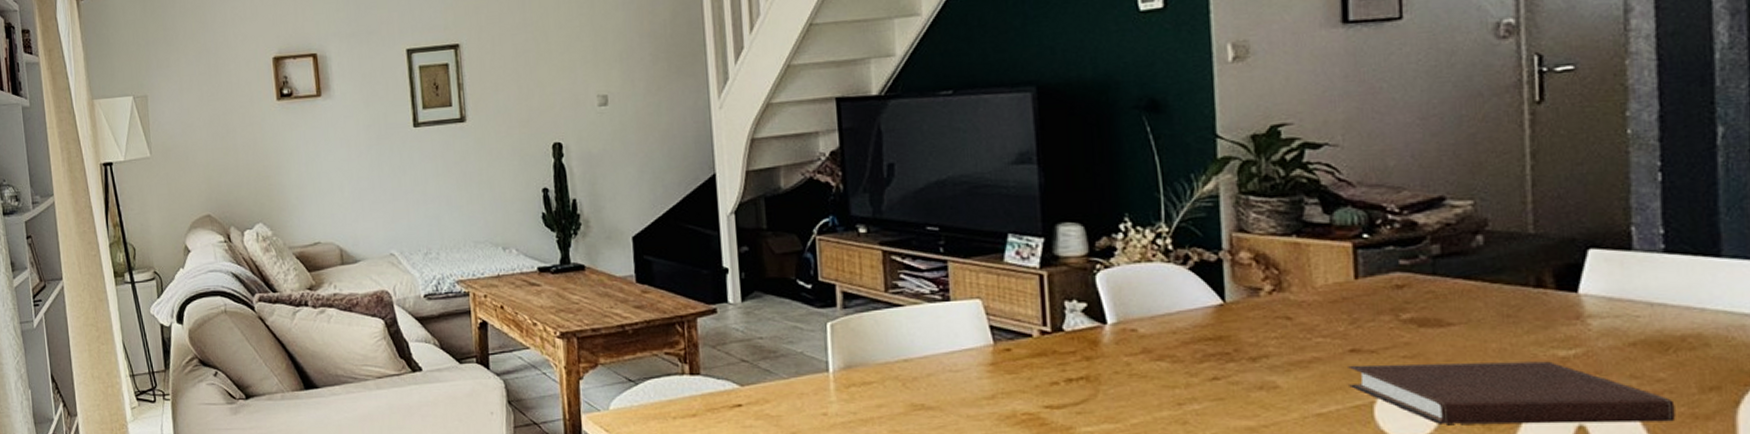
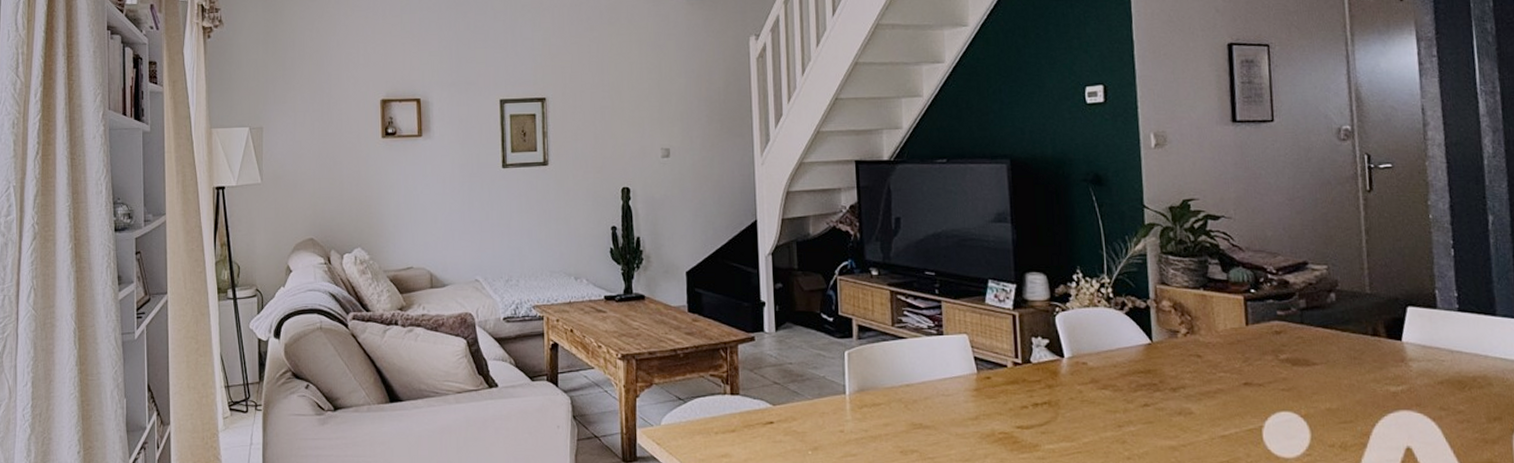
notebook: present [1348,361,1676,424] -> none [1243,395,1472,446]

